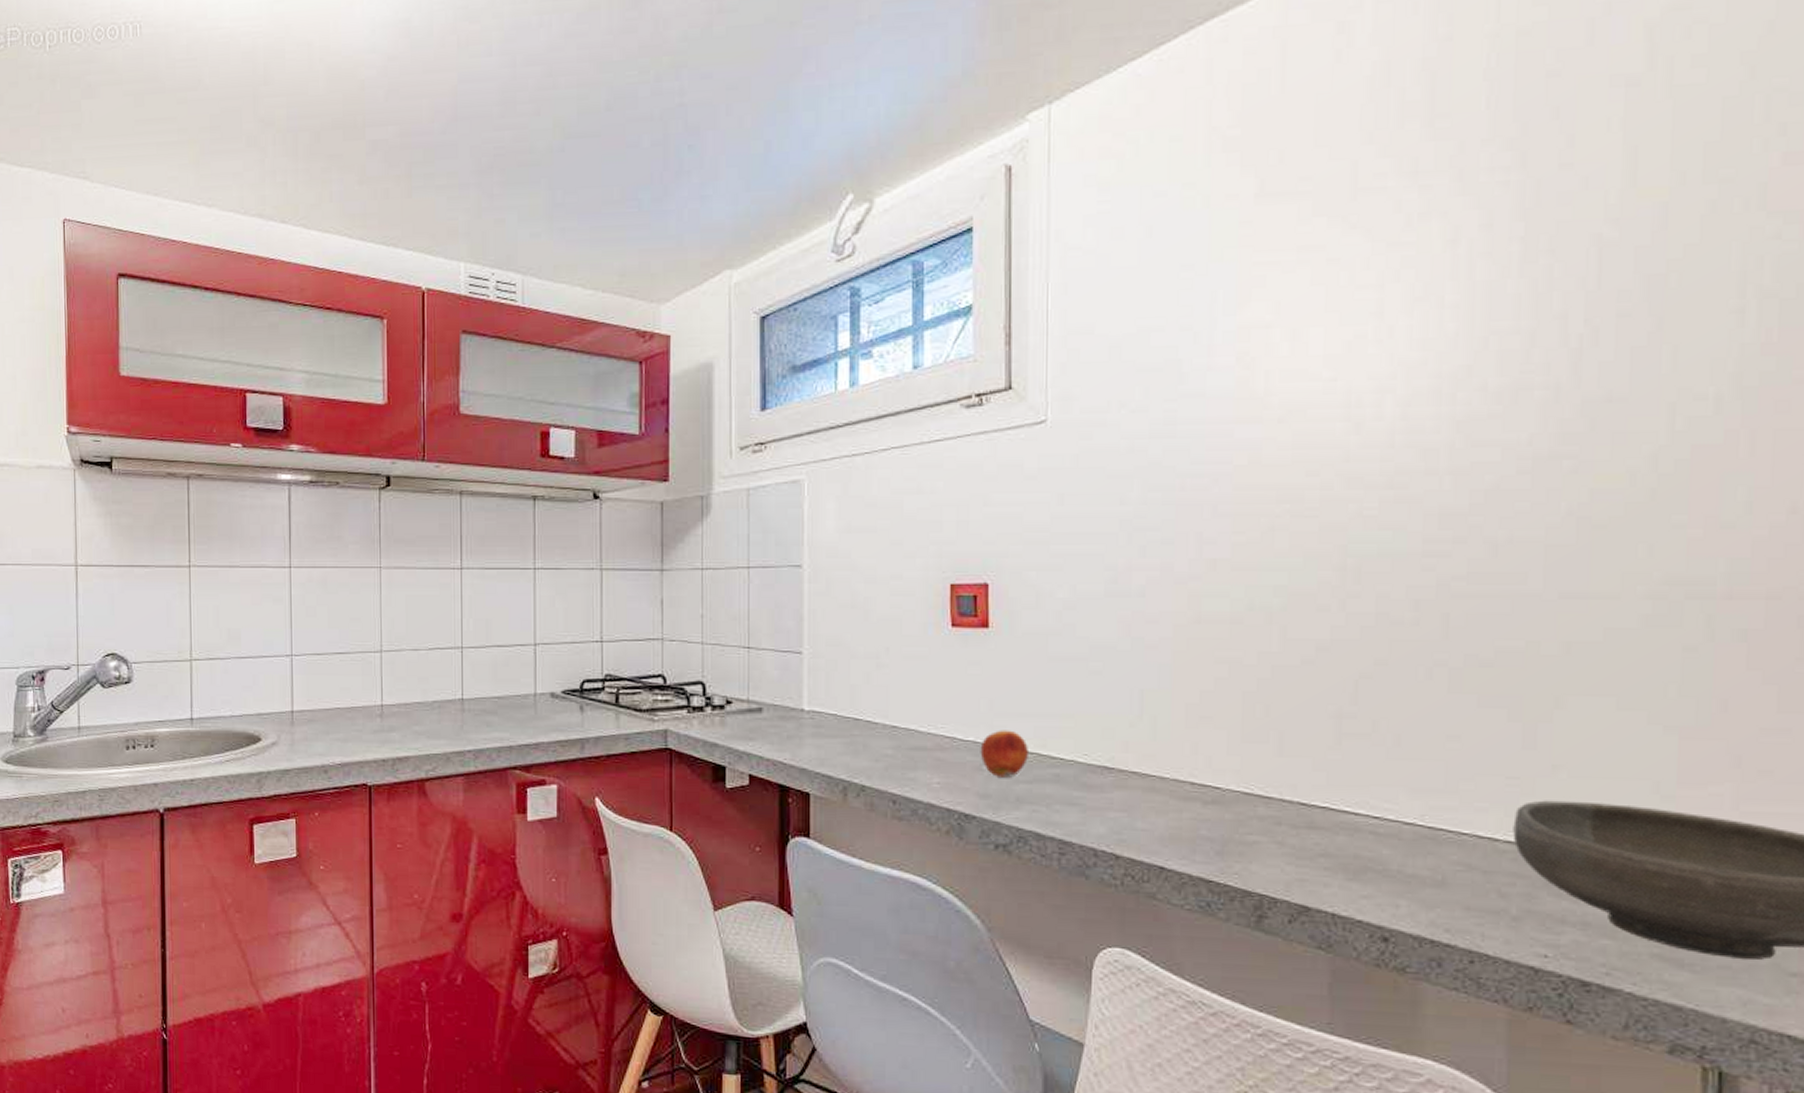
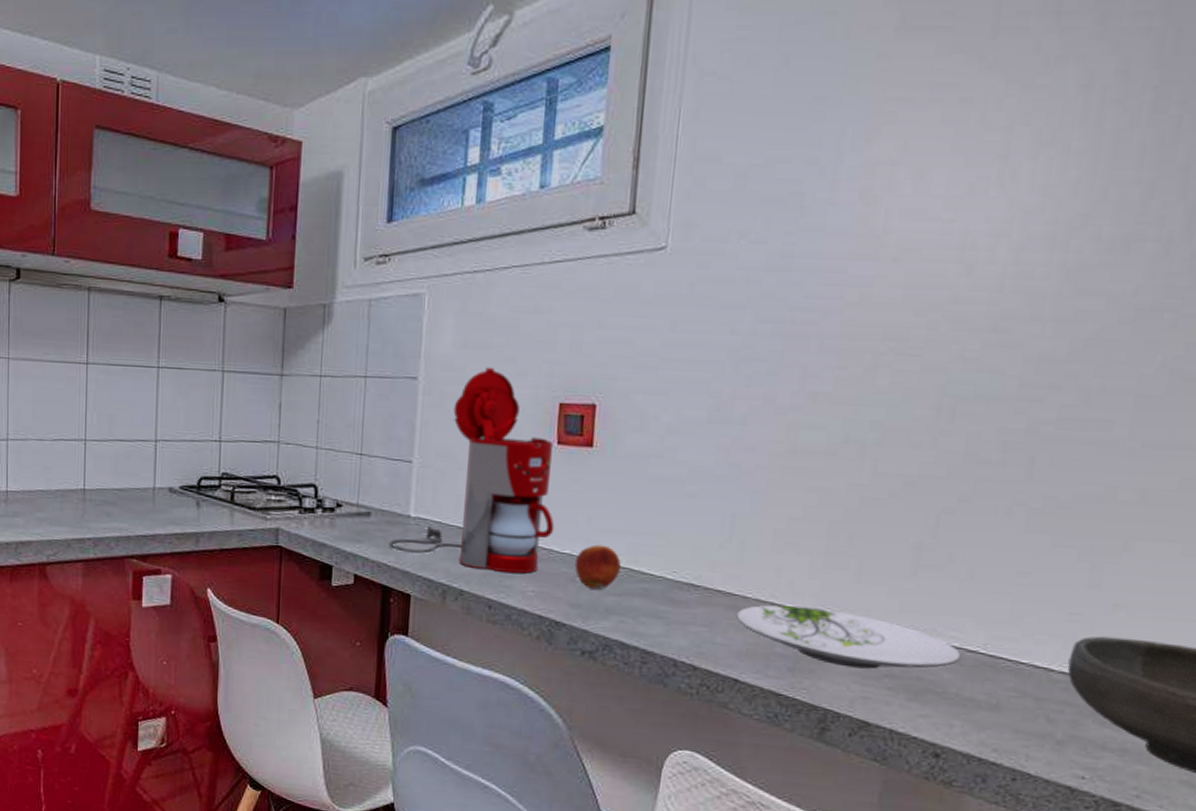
coffee maker: none [783,551,956,765] -> present [389,367,555,574]
plate: none [1155,784,1398,849] -> present [736,605,961,669]

